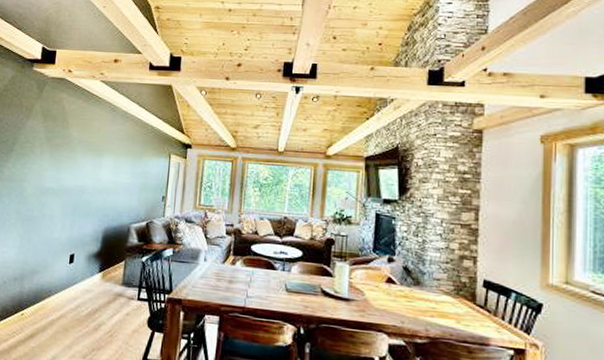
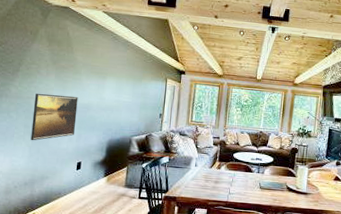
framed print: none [22,175,73,230] -> present [30,93,78,141]

